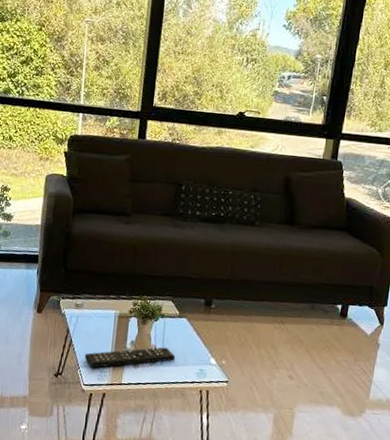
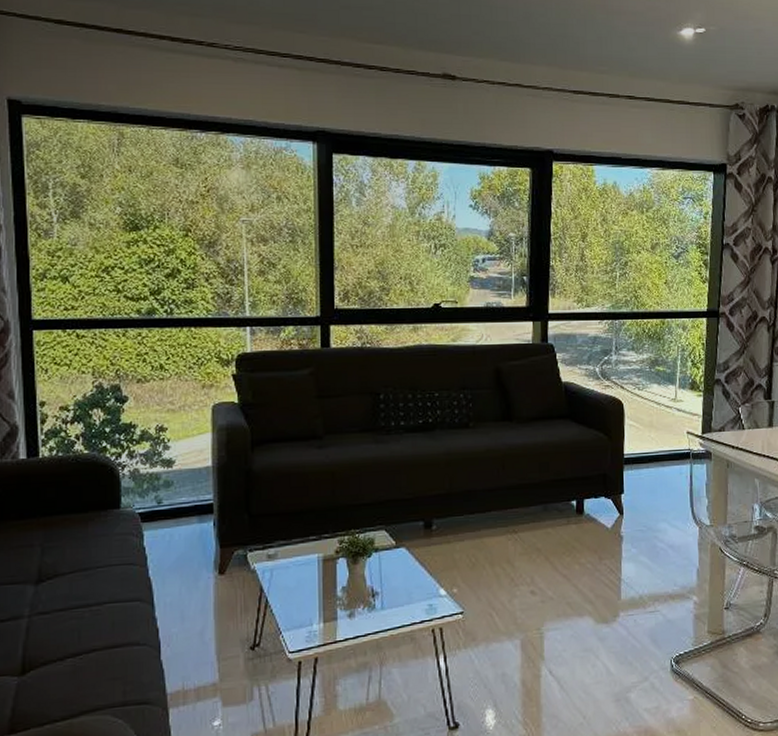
remote control: present [84,347,176,368] -> none [286,586,398,629]

